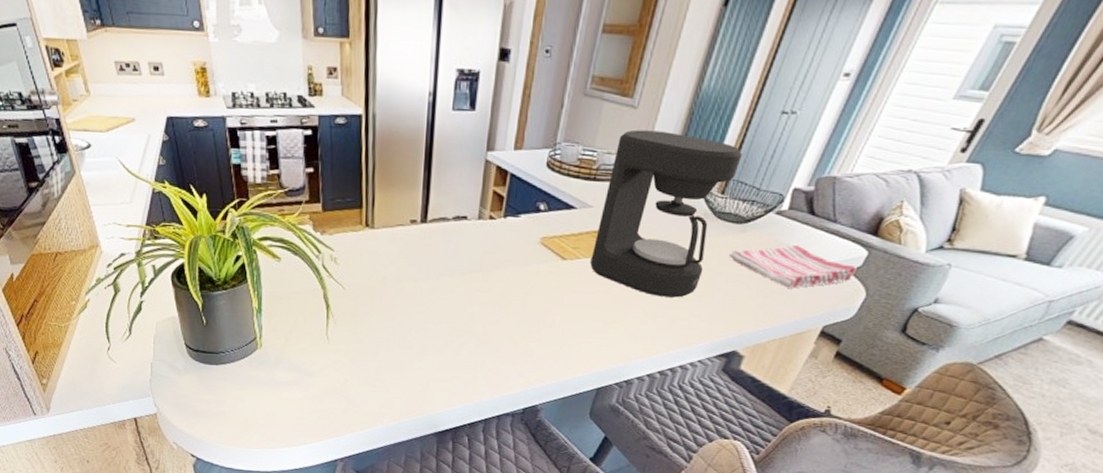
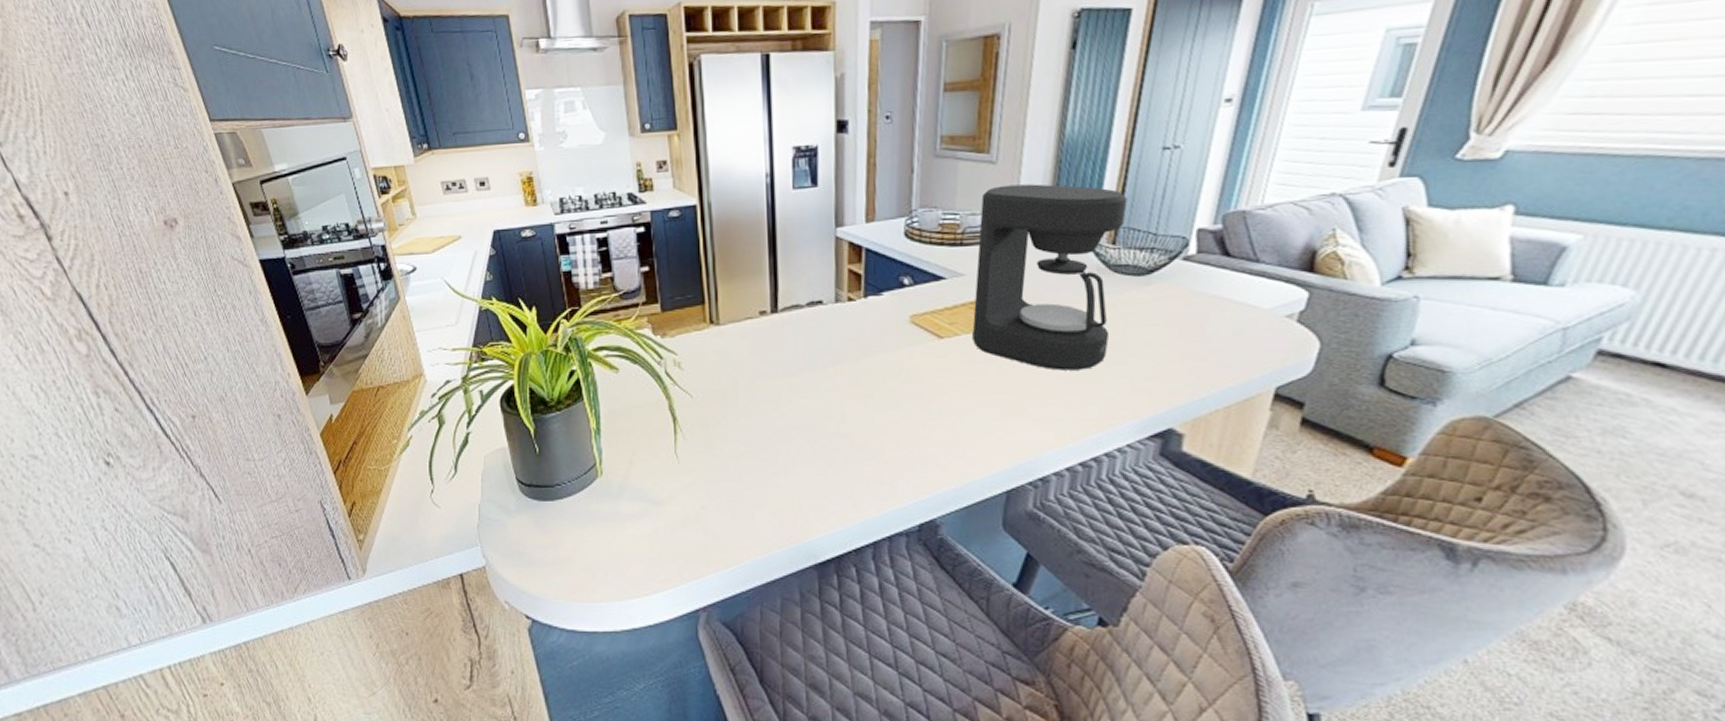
dish towel: present [729,244,856,288] -> none [1137,292,1299,345]

